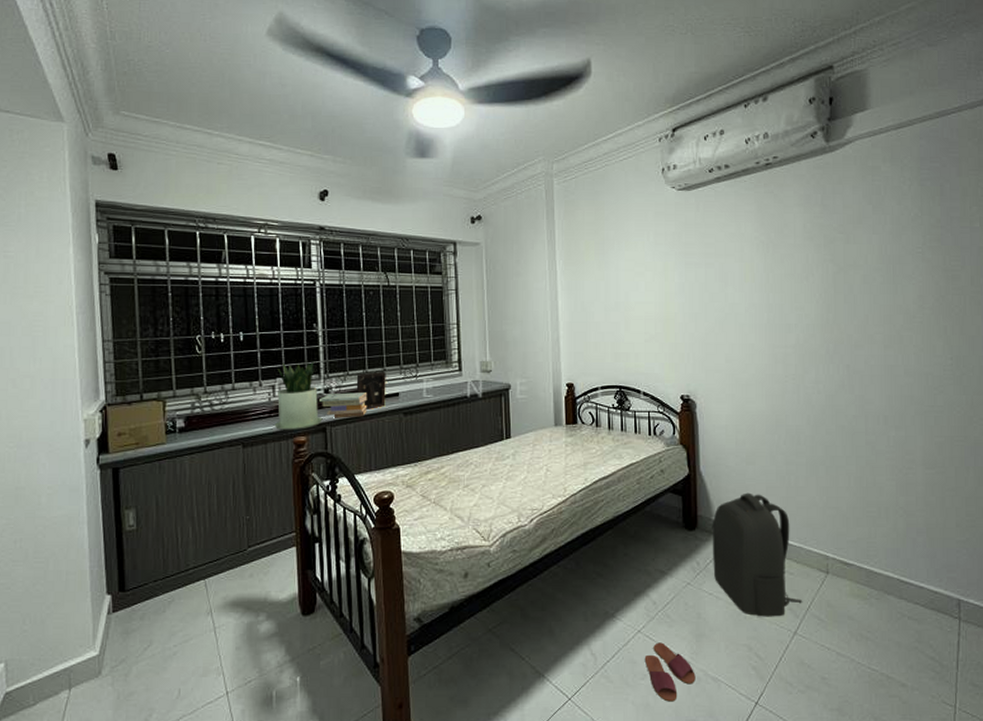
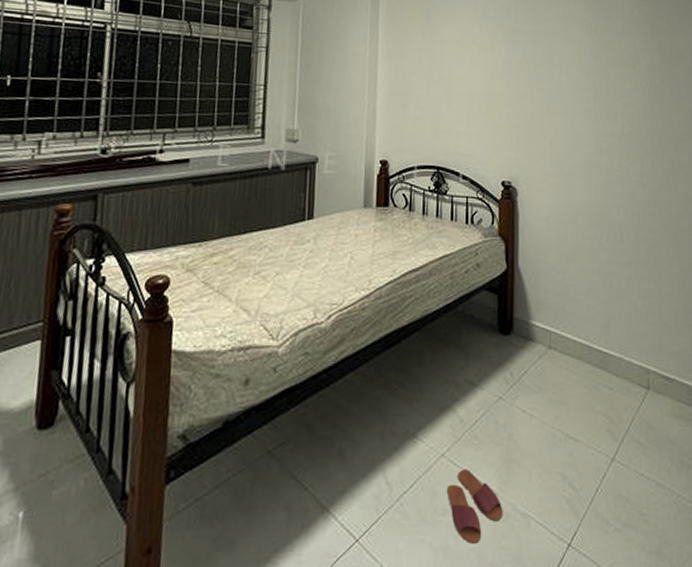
planter: present [274,361,323,431] -> none [34,115,95,197]
books: present [319,392,368,418] -> none [93,154,153,185]
picture frame: present [356,371,386,409] -> none [139,132,177,176]
backpack: present [712,492,803,617] -> none [527,293,622,440]

